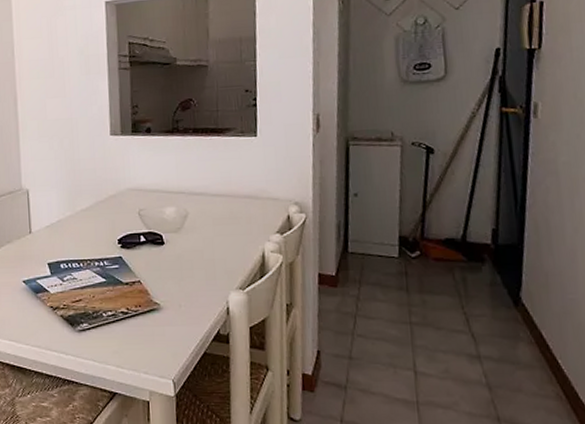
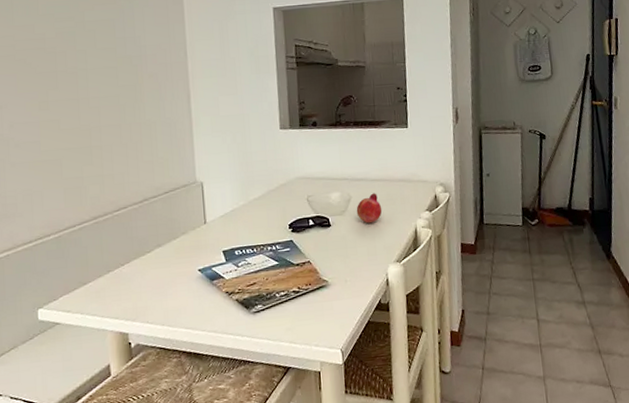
fruit: none [193,209,224,244] -> present [356,193,382,224]

